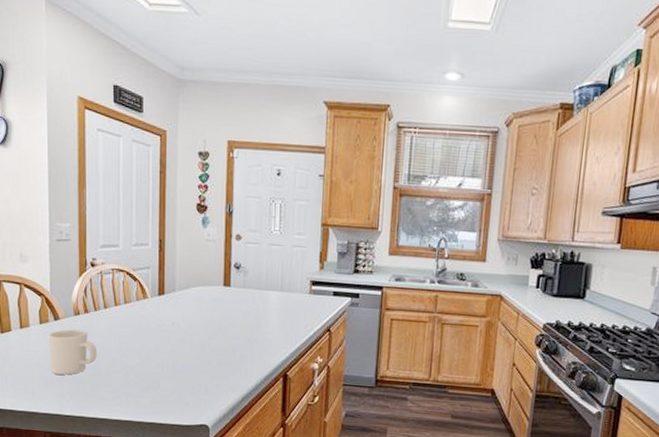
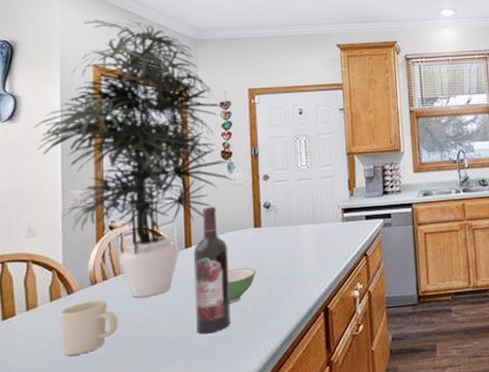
plant: none [23,45,207,335] -> present [33,17,234,298]
wine bottle: none [165,258,198,378] -> present [193,206,231,334]
bowl: none [195,322,223,354] -> present [228,268,256,303]

